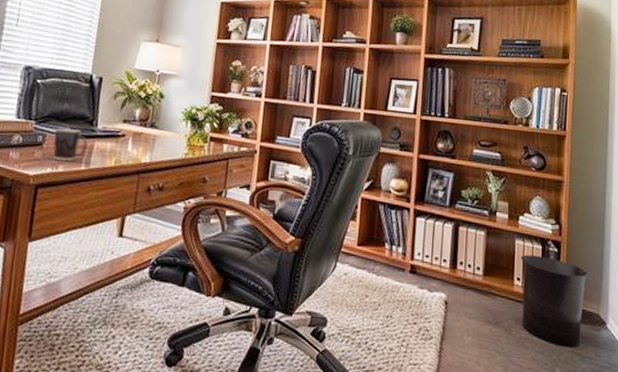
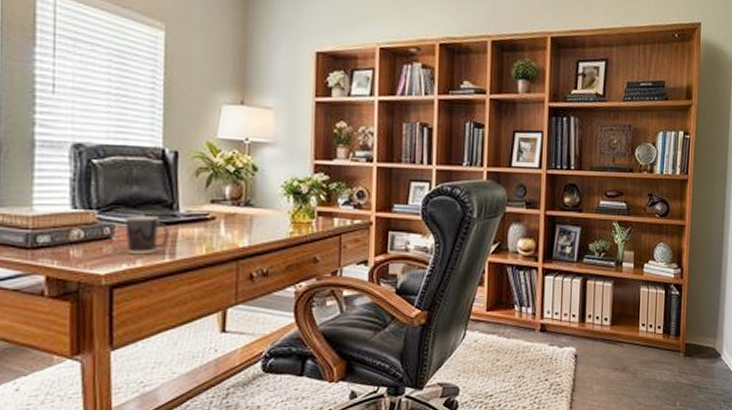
waste bin: present [520,254,587,347] -> none [645,300,706,382]

